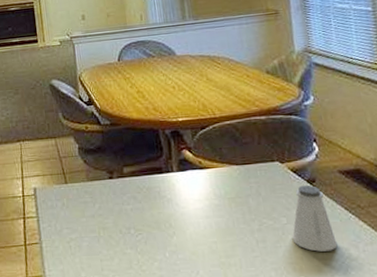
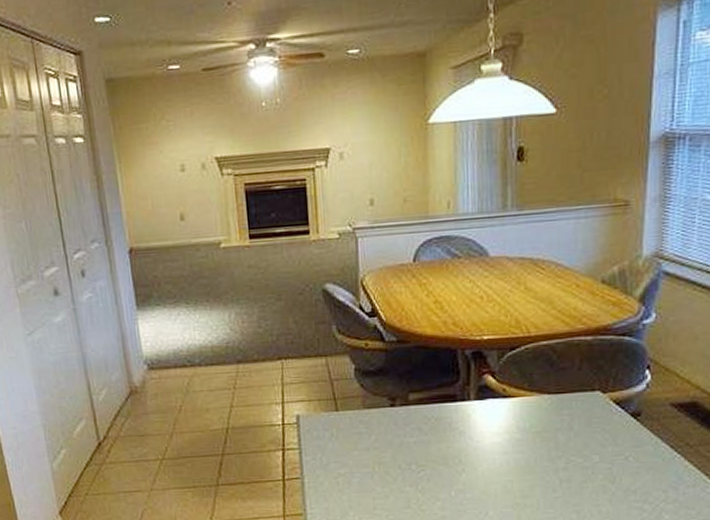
saltshaker: present [292,185,338,252] -> none [602,418,654,493]

